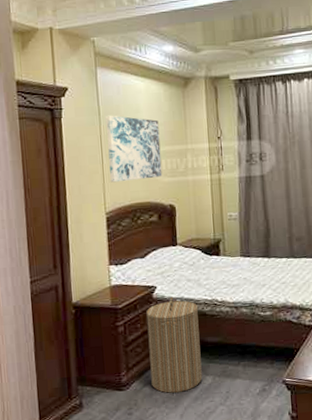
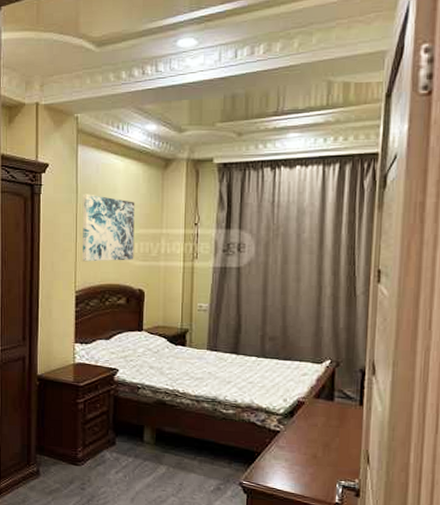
laundry hamper: present [146,296,202,393] -> none [106,381,159,477]

